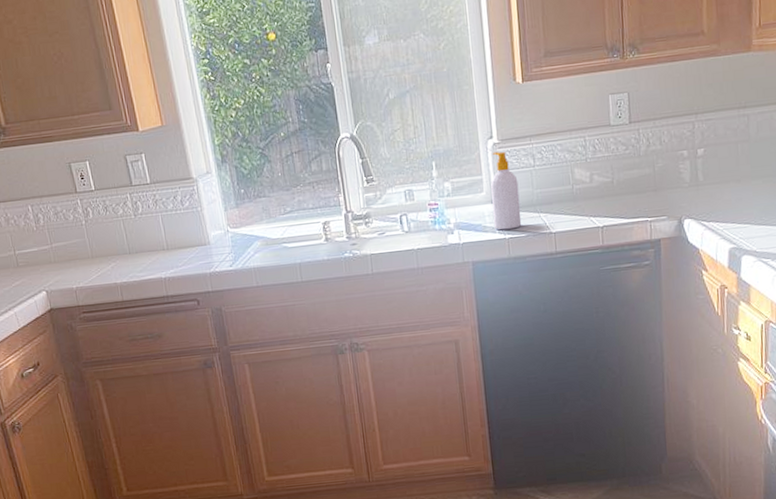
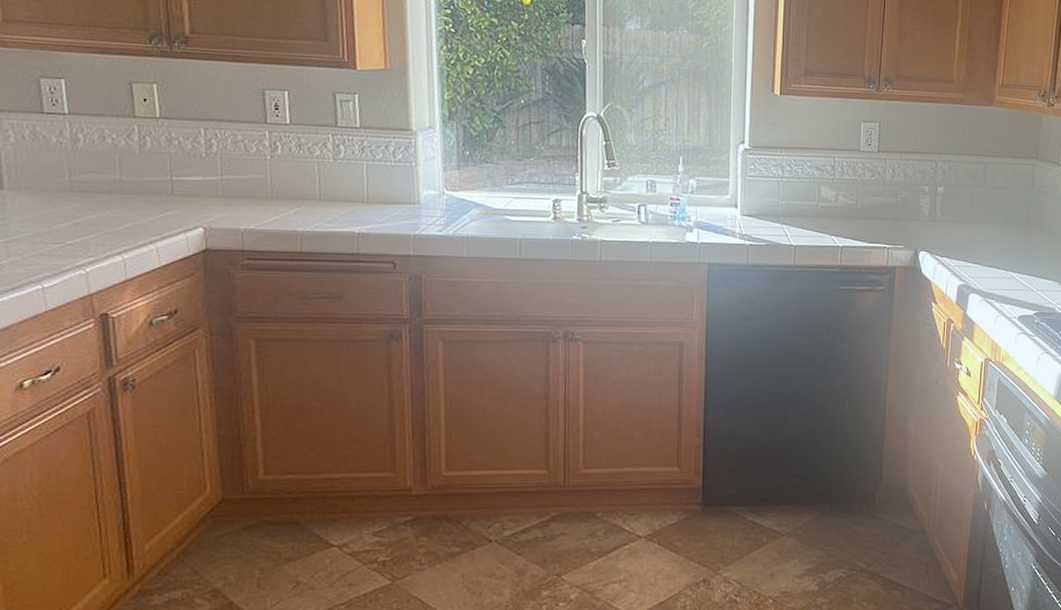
soap bottle: present [491,151,522,230] -> none [735,157,765,236]

